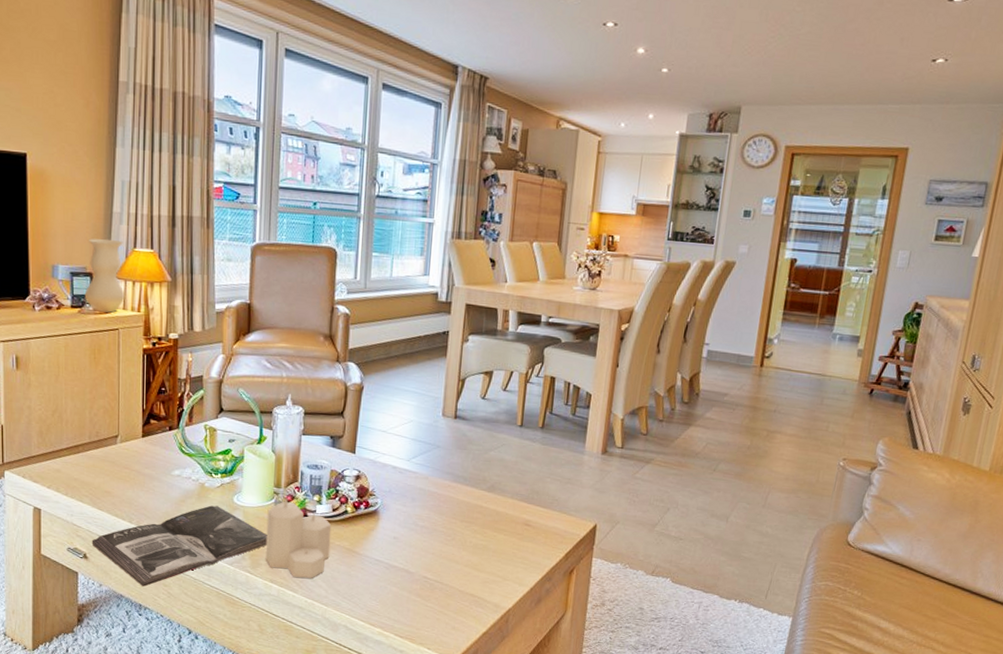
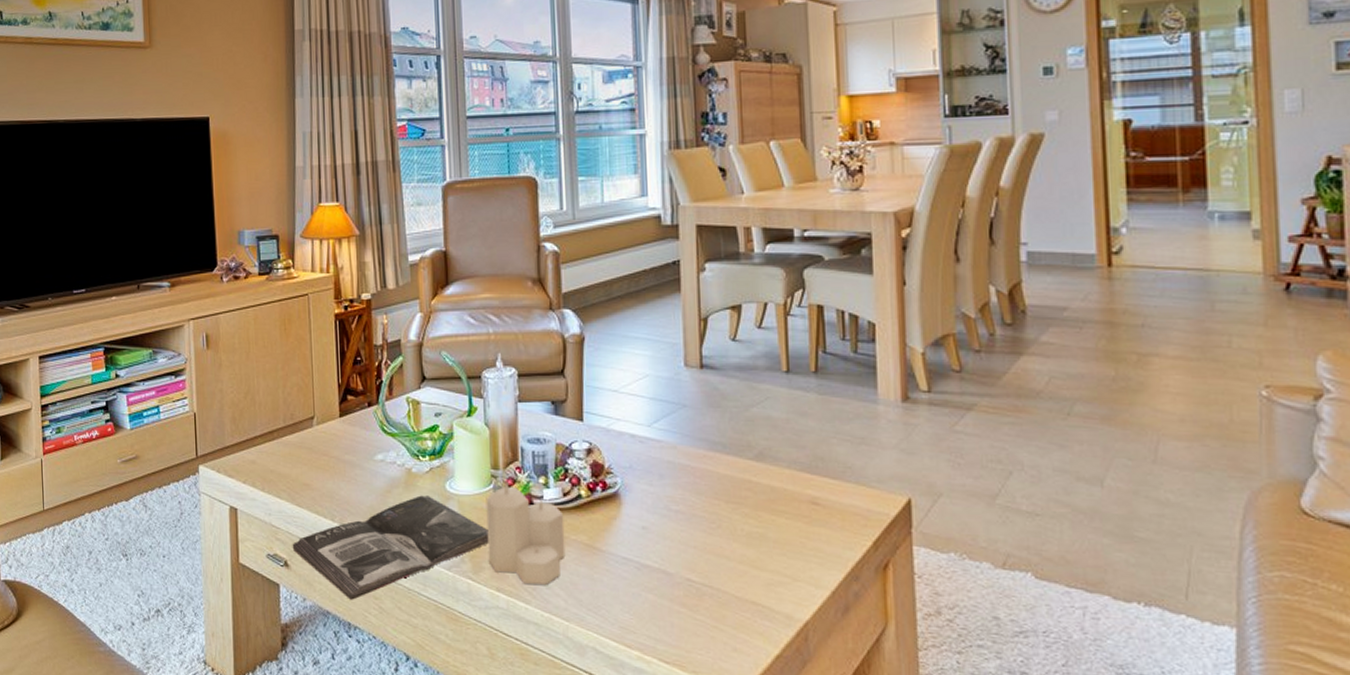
vase: present [84,238,125,313] -> none [271,196,313,278]

